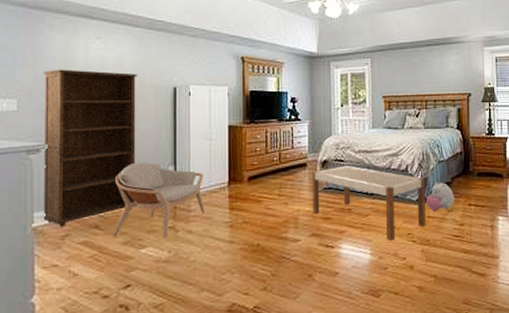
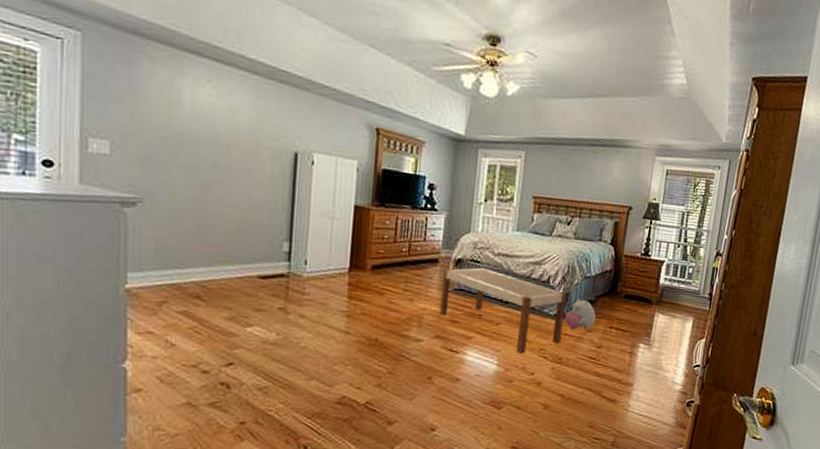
bookcase: present [41,69,137,227] -> none [136,111,253,292]
armchair: present [113,162,205,239] -> none [216,233,322,320]

